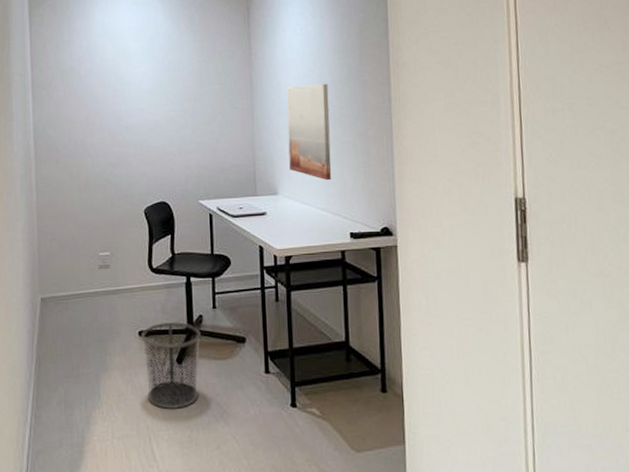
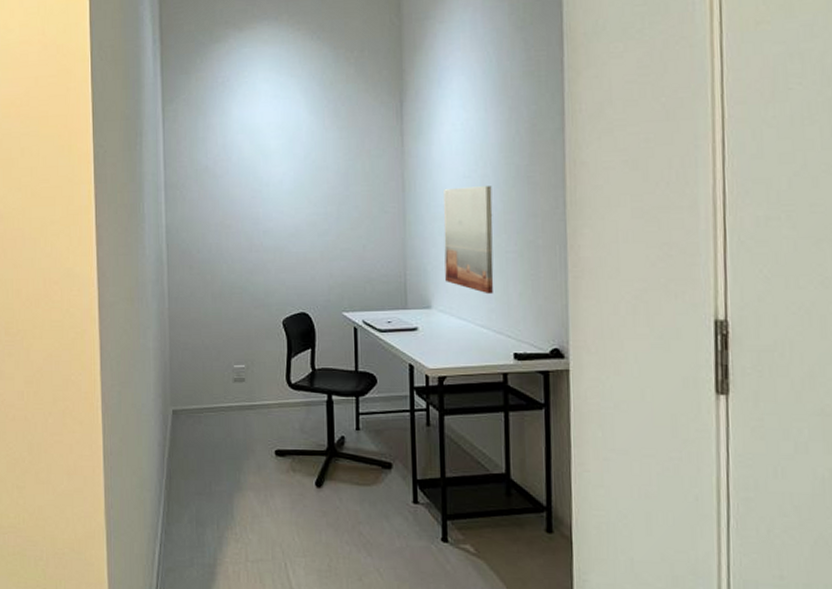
waste bin: present [140,322,201,409] -> none [277,443,342,535]

